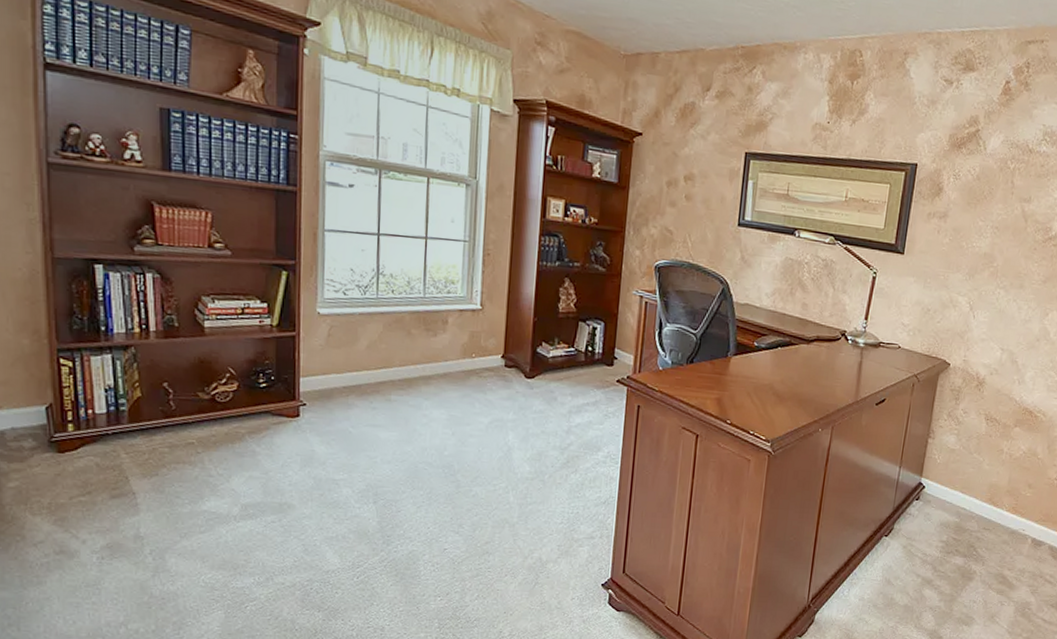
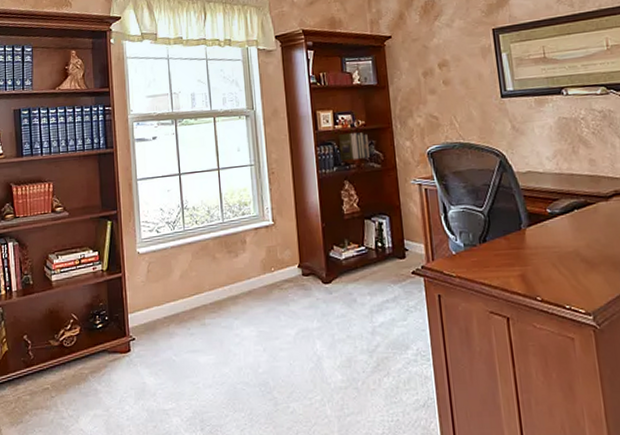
books: none [565,228,598,260] -> present [338,132,371,162]

